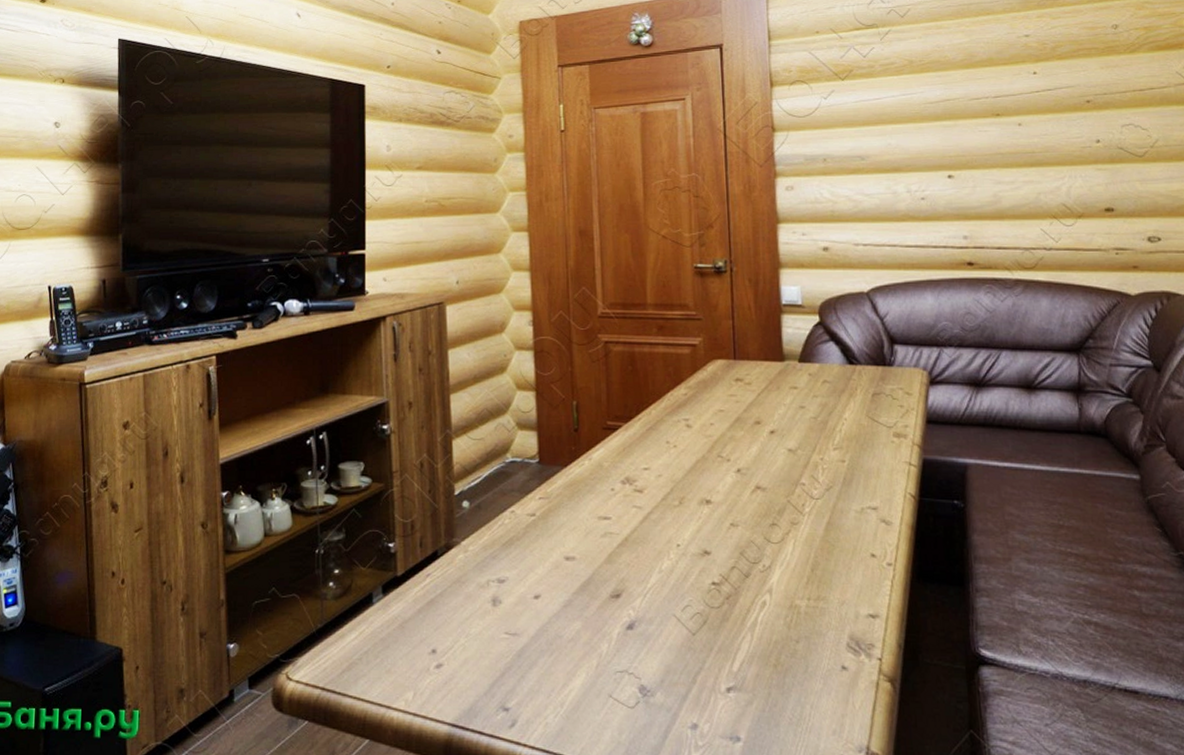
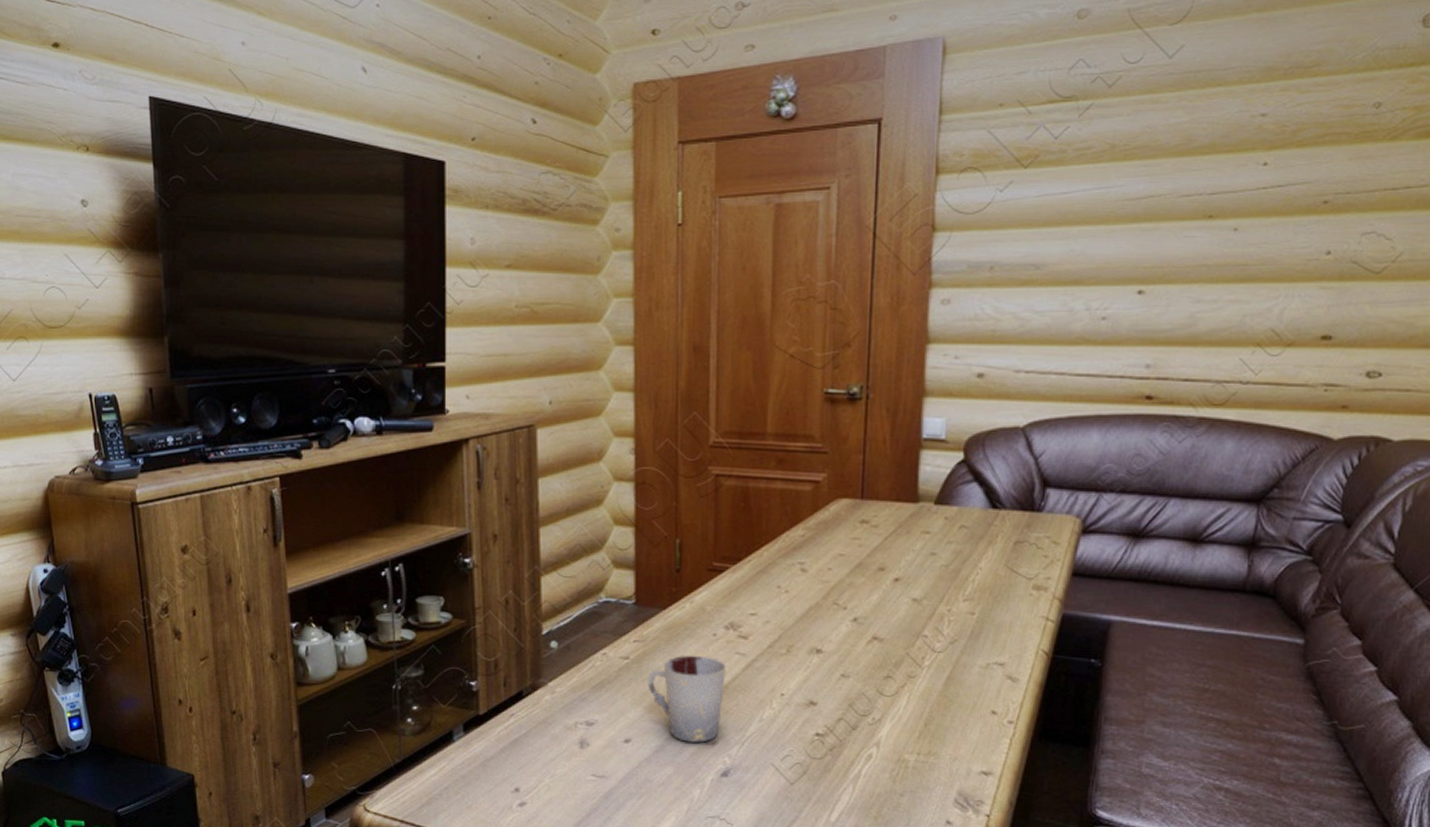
cup: none [553,510,625,596] -> present [648,655,726,743]

